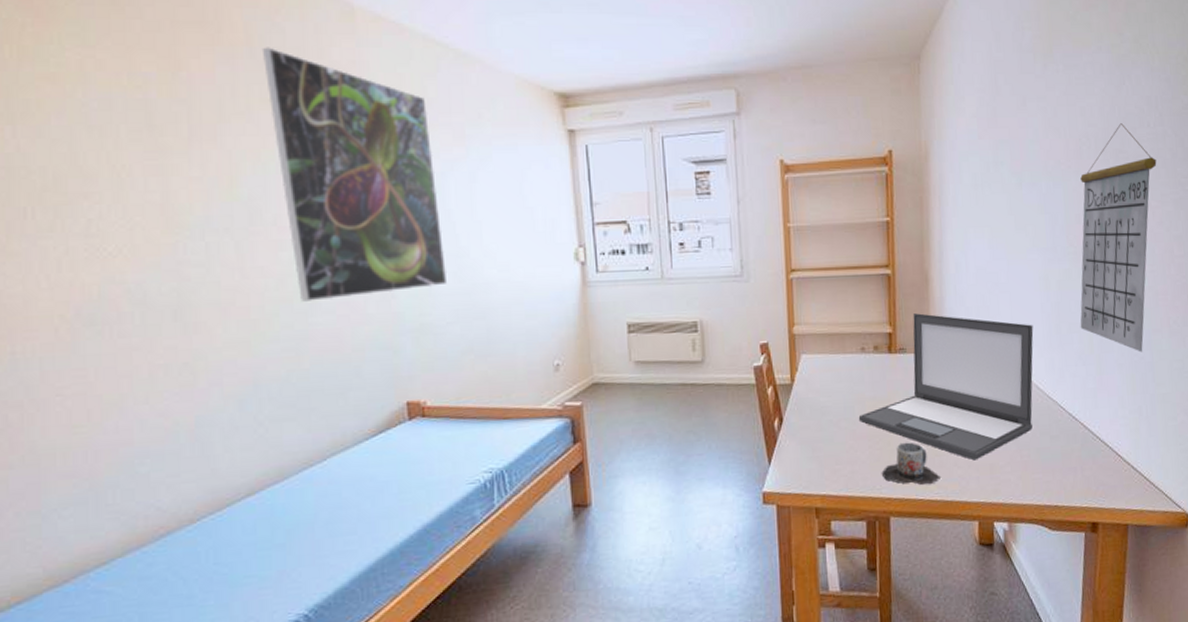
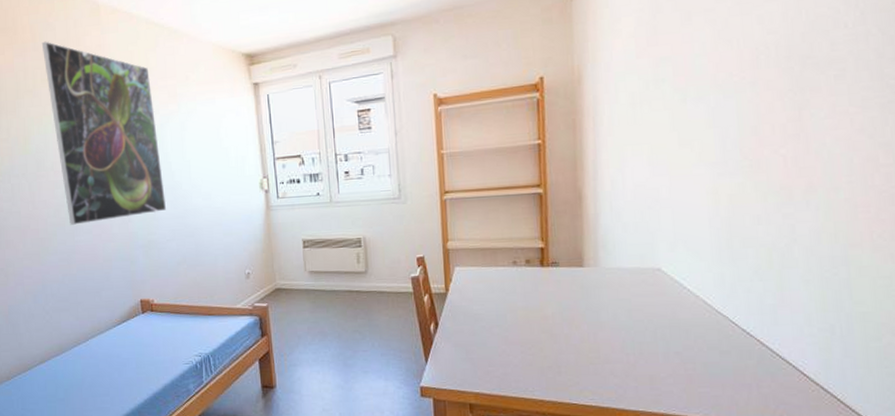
laptop: present [858,313,1034,461] -> none [510,229,700,371]
mug: present [881,442,941,485] -> none [534,349,595,391]
calendar: present [1080,123,1157,352] -> none [756,27,857,268]

